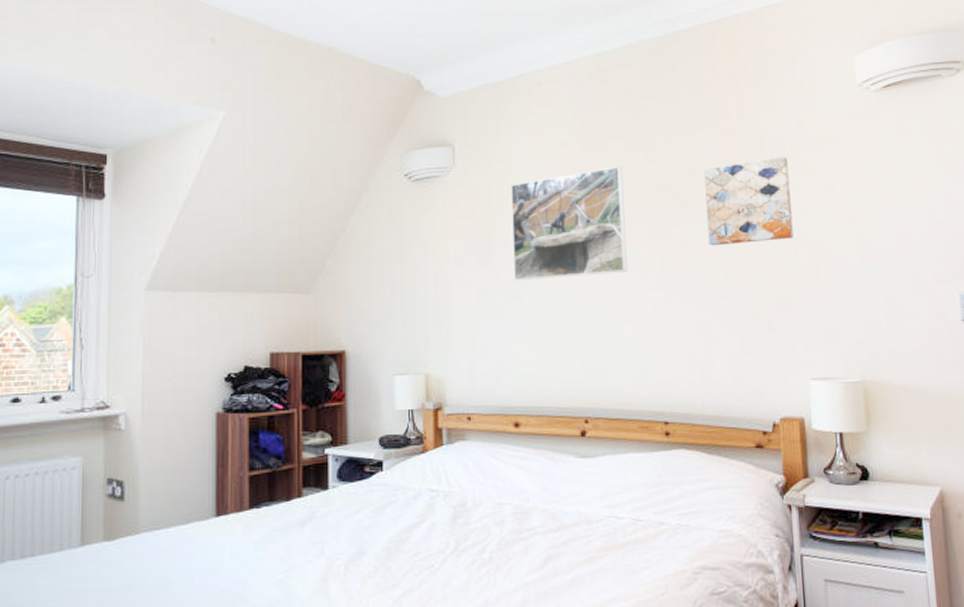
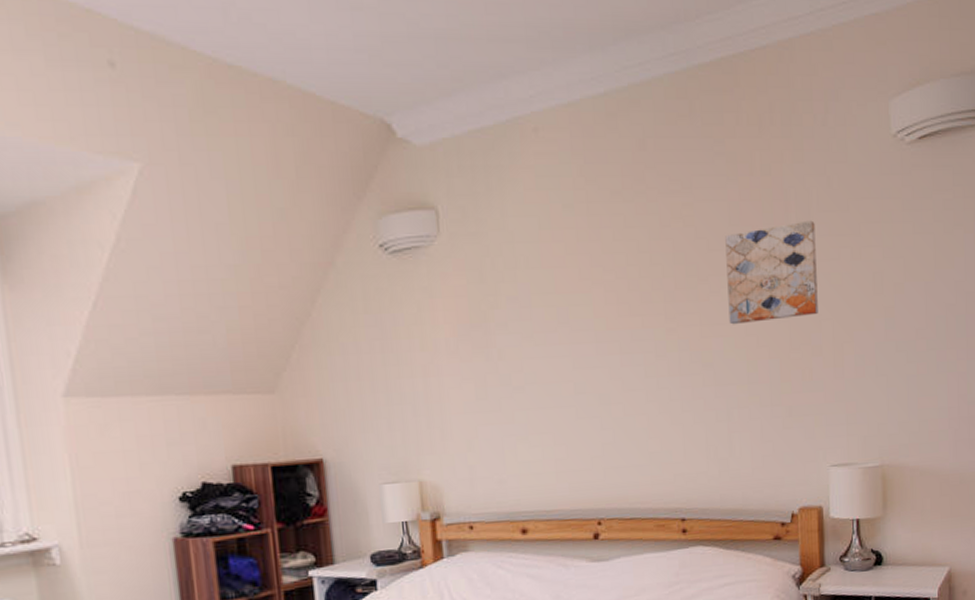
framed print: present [510,166,628,280] -> none [506,233,642,370]

